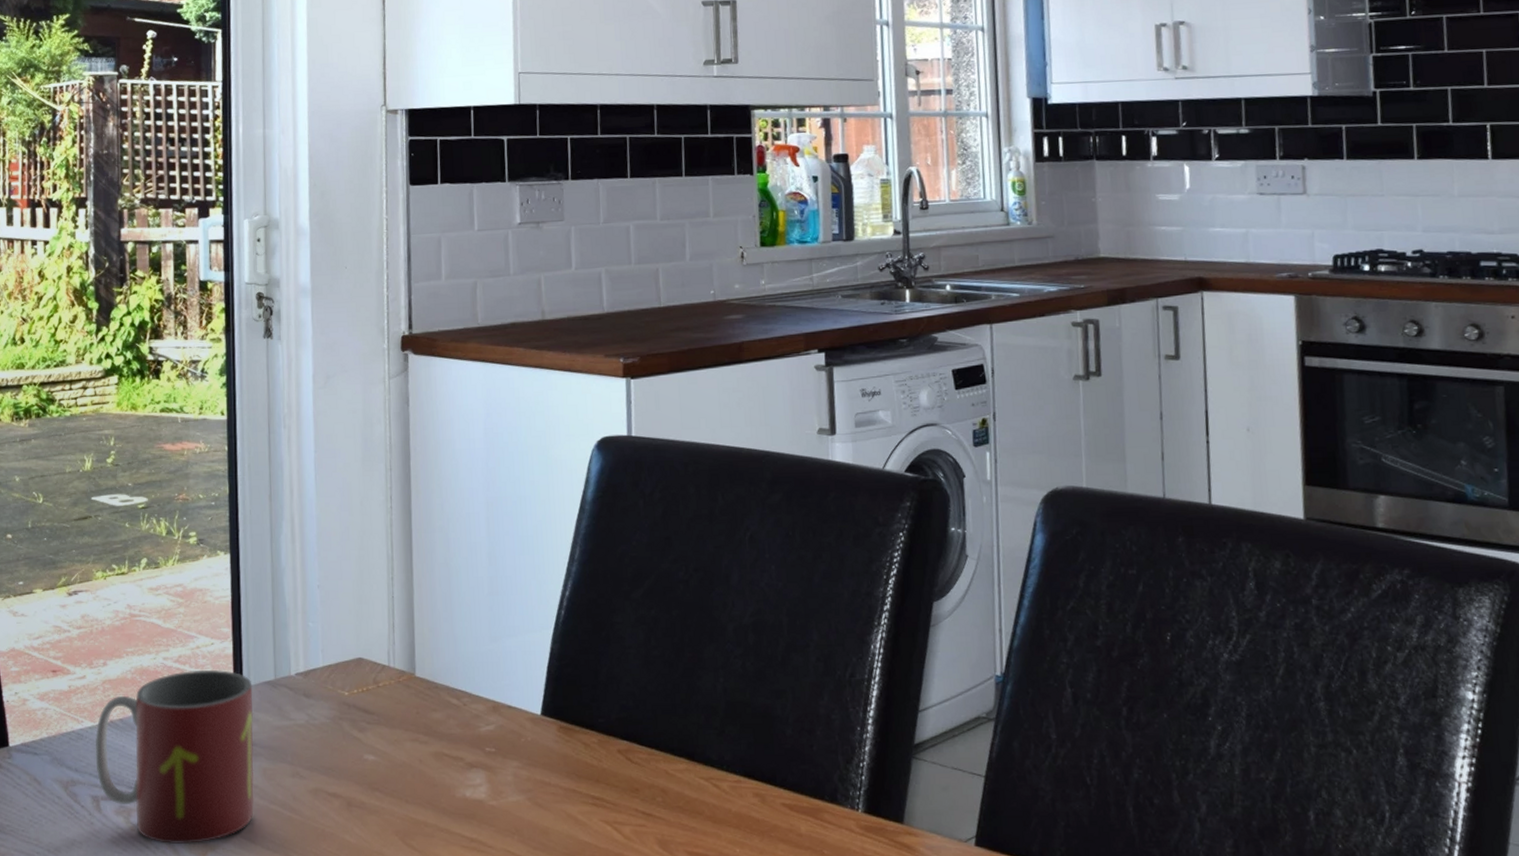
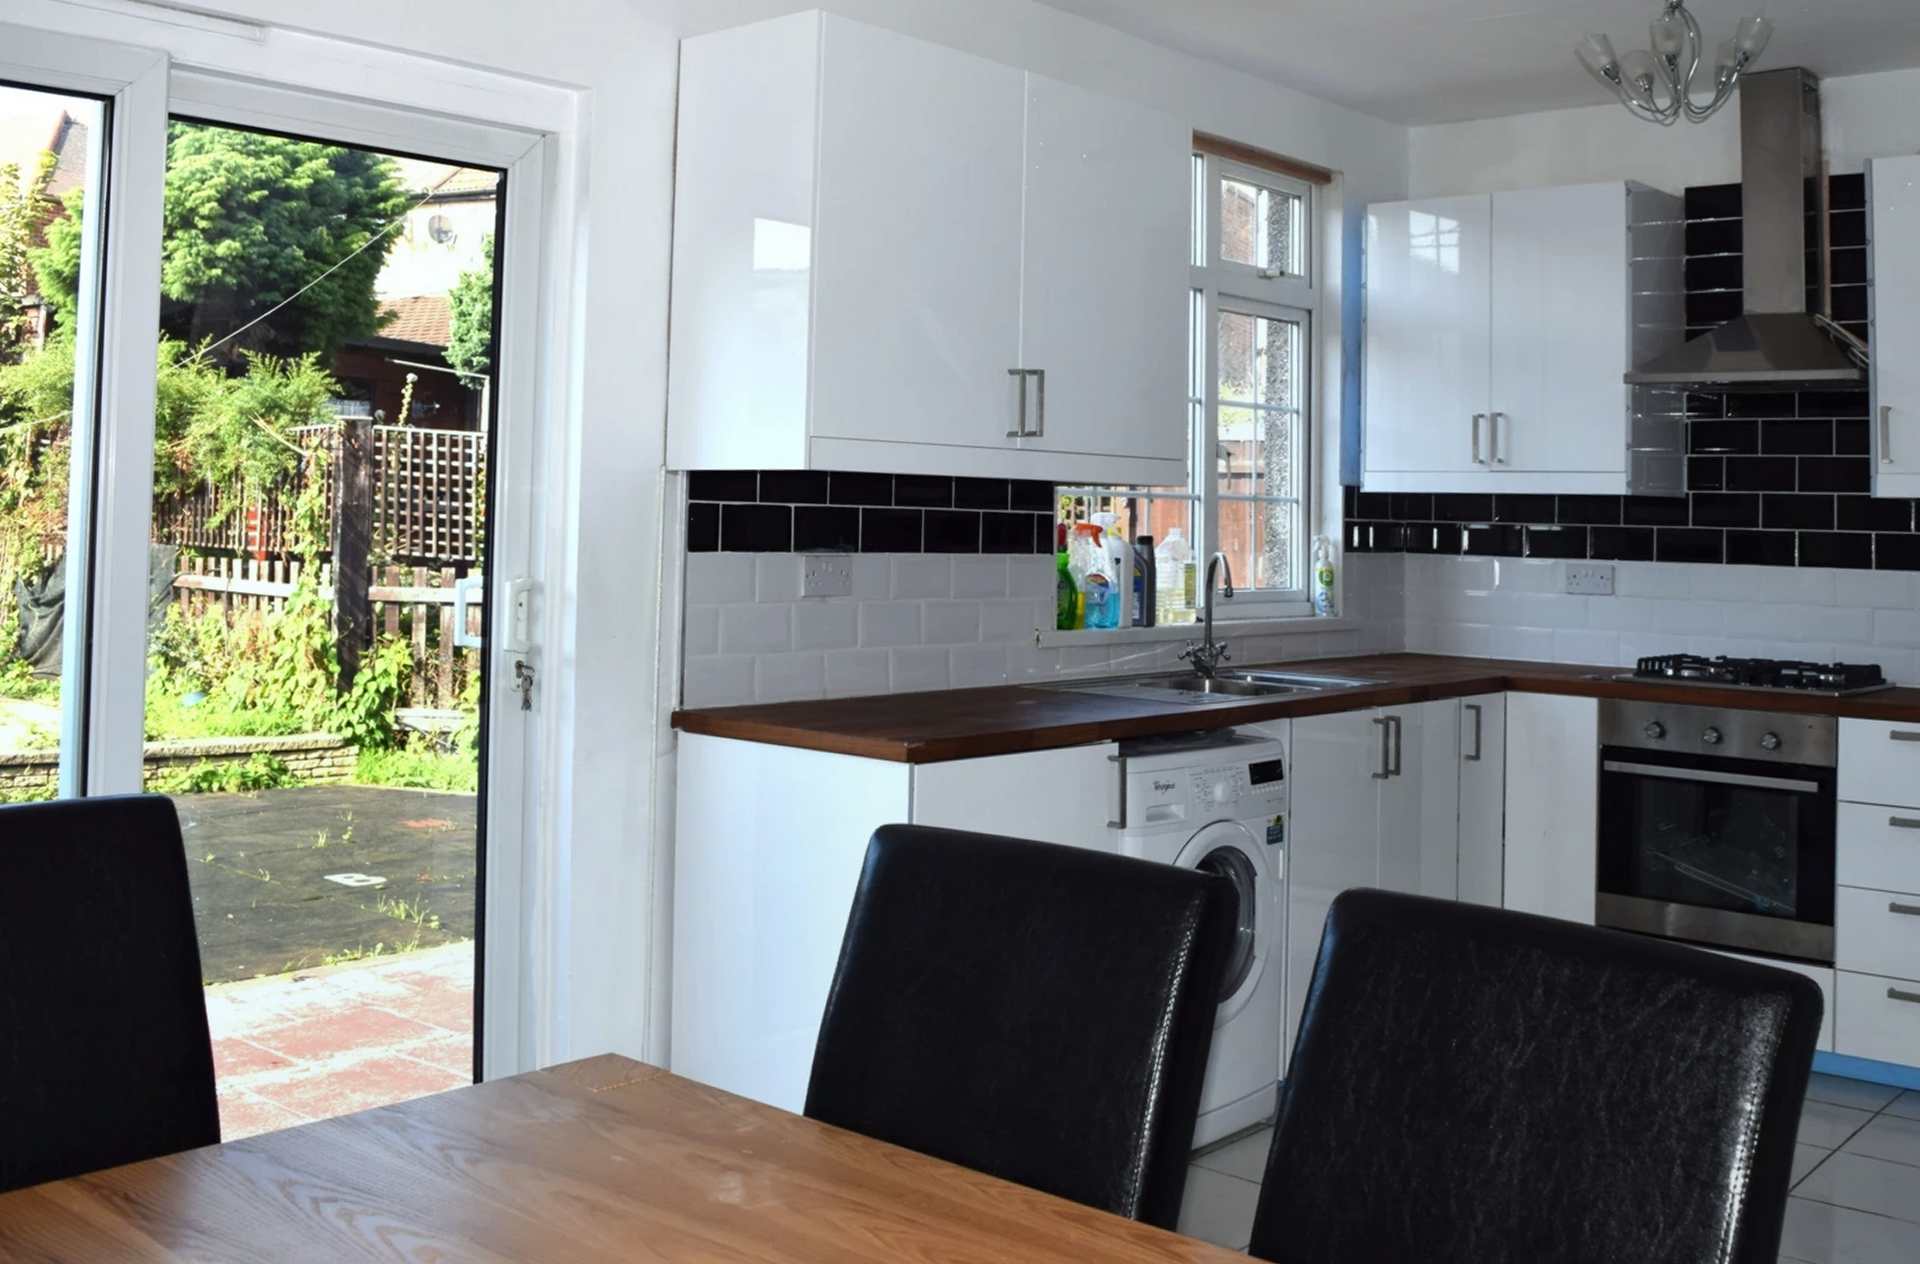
mug: present [95,670,254,845] -> none [317,1064,493,1250]

